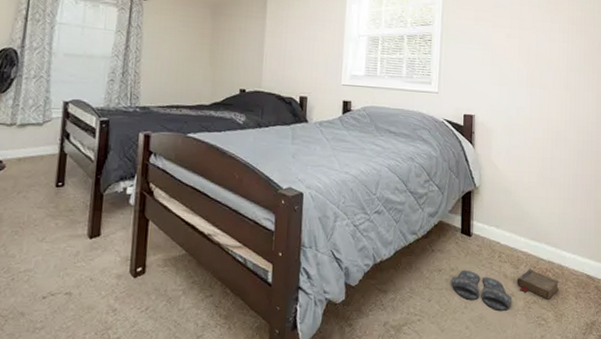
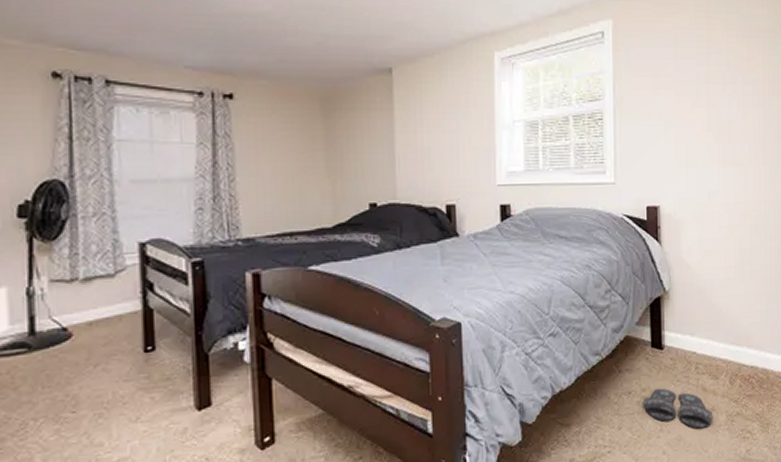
book: present [517,268,559,299] -> none [717,377,764,409]

